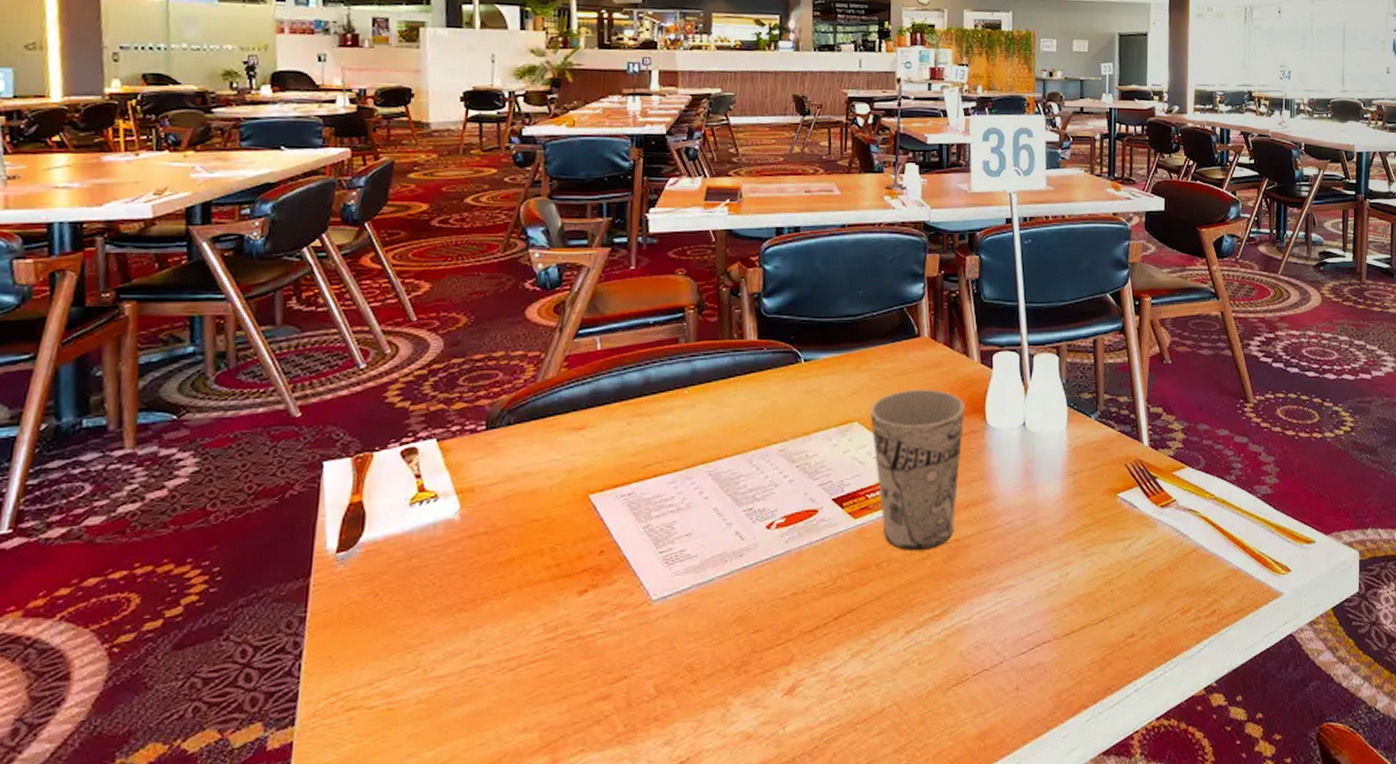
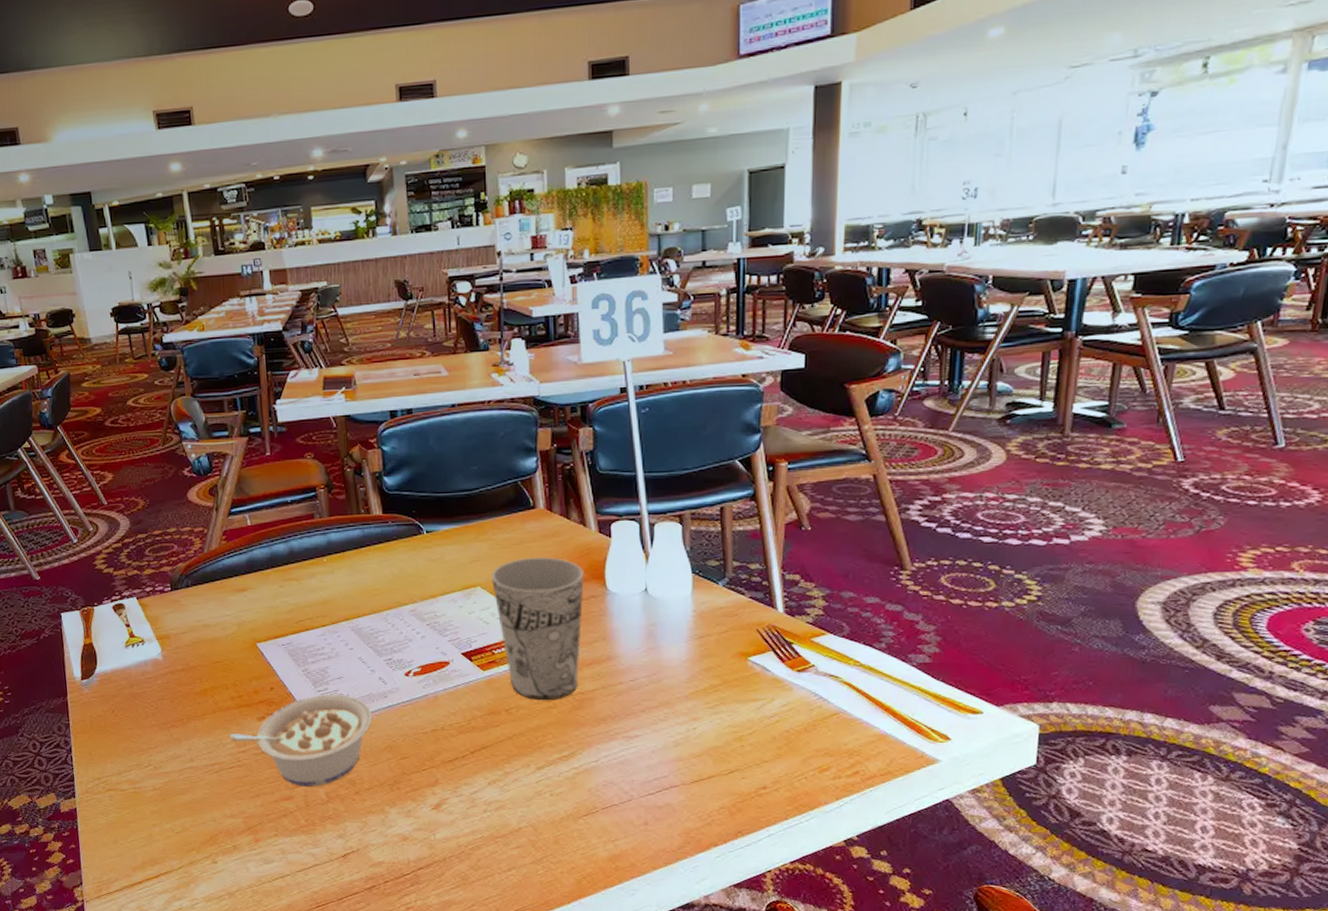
legume: none [538,555,723,680] -> present [230,694,373,787]

